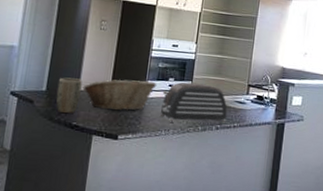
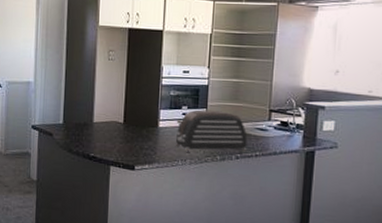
plant pot: present [56,77,82,114] -> none [73,110,96,146]
fruit basket: present [82,79,157,111] -> none [97,109,170,142]

